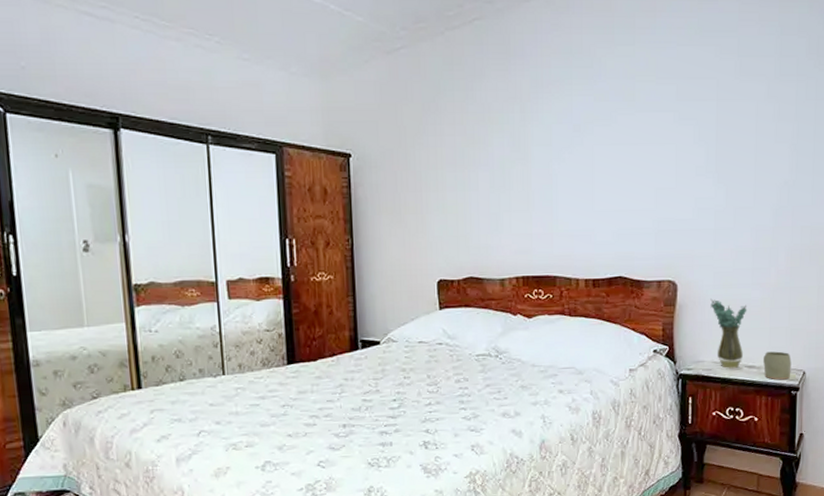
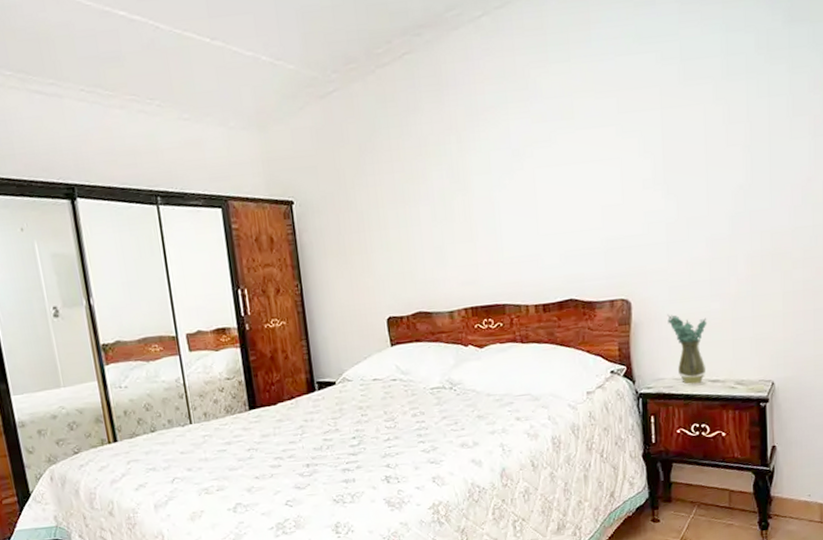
mug: present [763,351,792,380] -> none [728,363,759,393]

